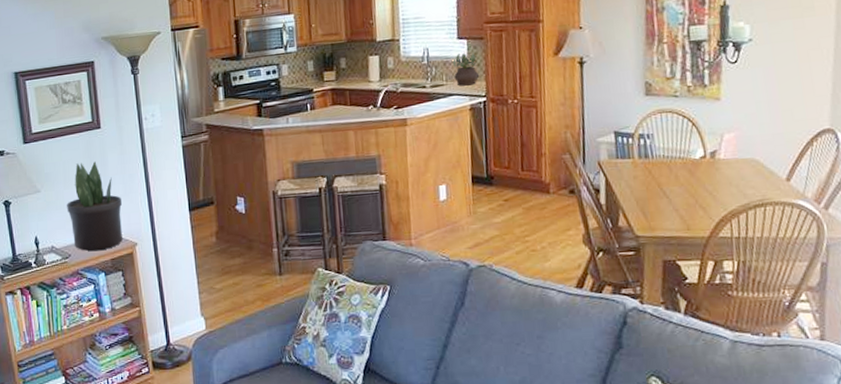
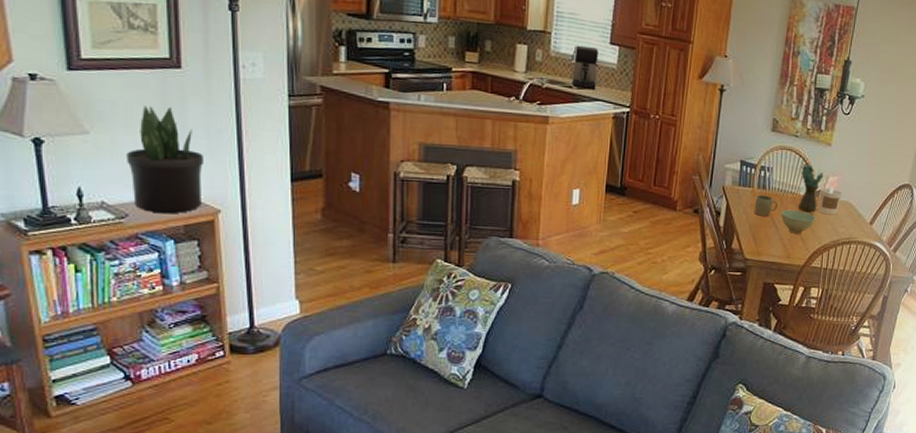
coffee maker: none [424,45,450,87] -> present [572,45,598,89]
potted plant: present [452,52,479,86] -> none [602,59,626,94]
mug: none [637,164,667,188] -> present [754,194,778,216]
bowl: none [672,176,716,203] -> present [781,209,816,234]
vase: none [687,122,717,180] -> present [797,162,824,215]
candle: none [714,144,744,177] -> present [816,186,842,215]

